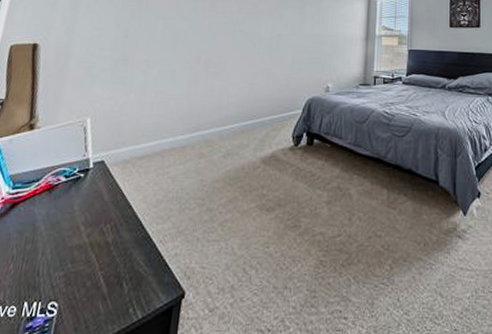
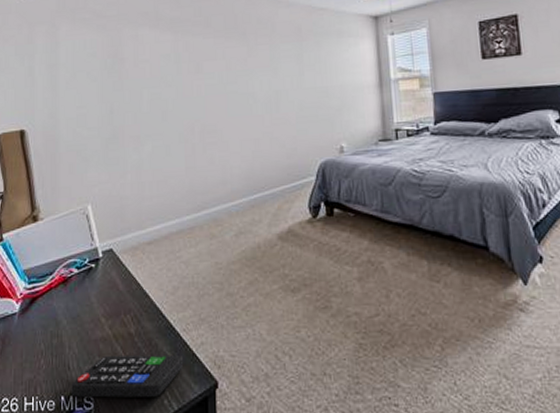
remote control: none [35,264,156,305] -> present [71,354,184,398]

